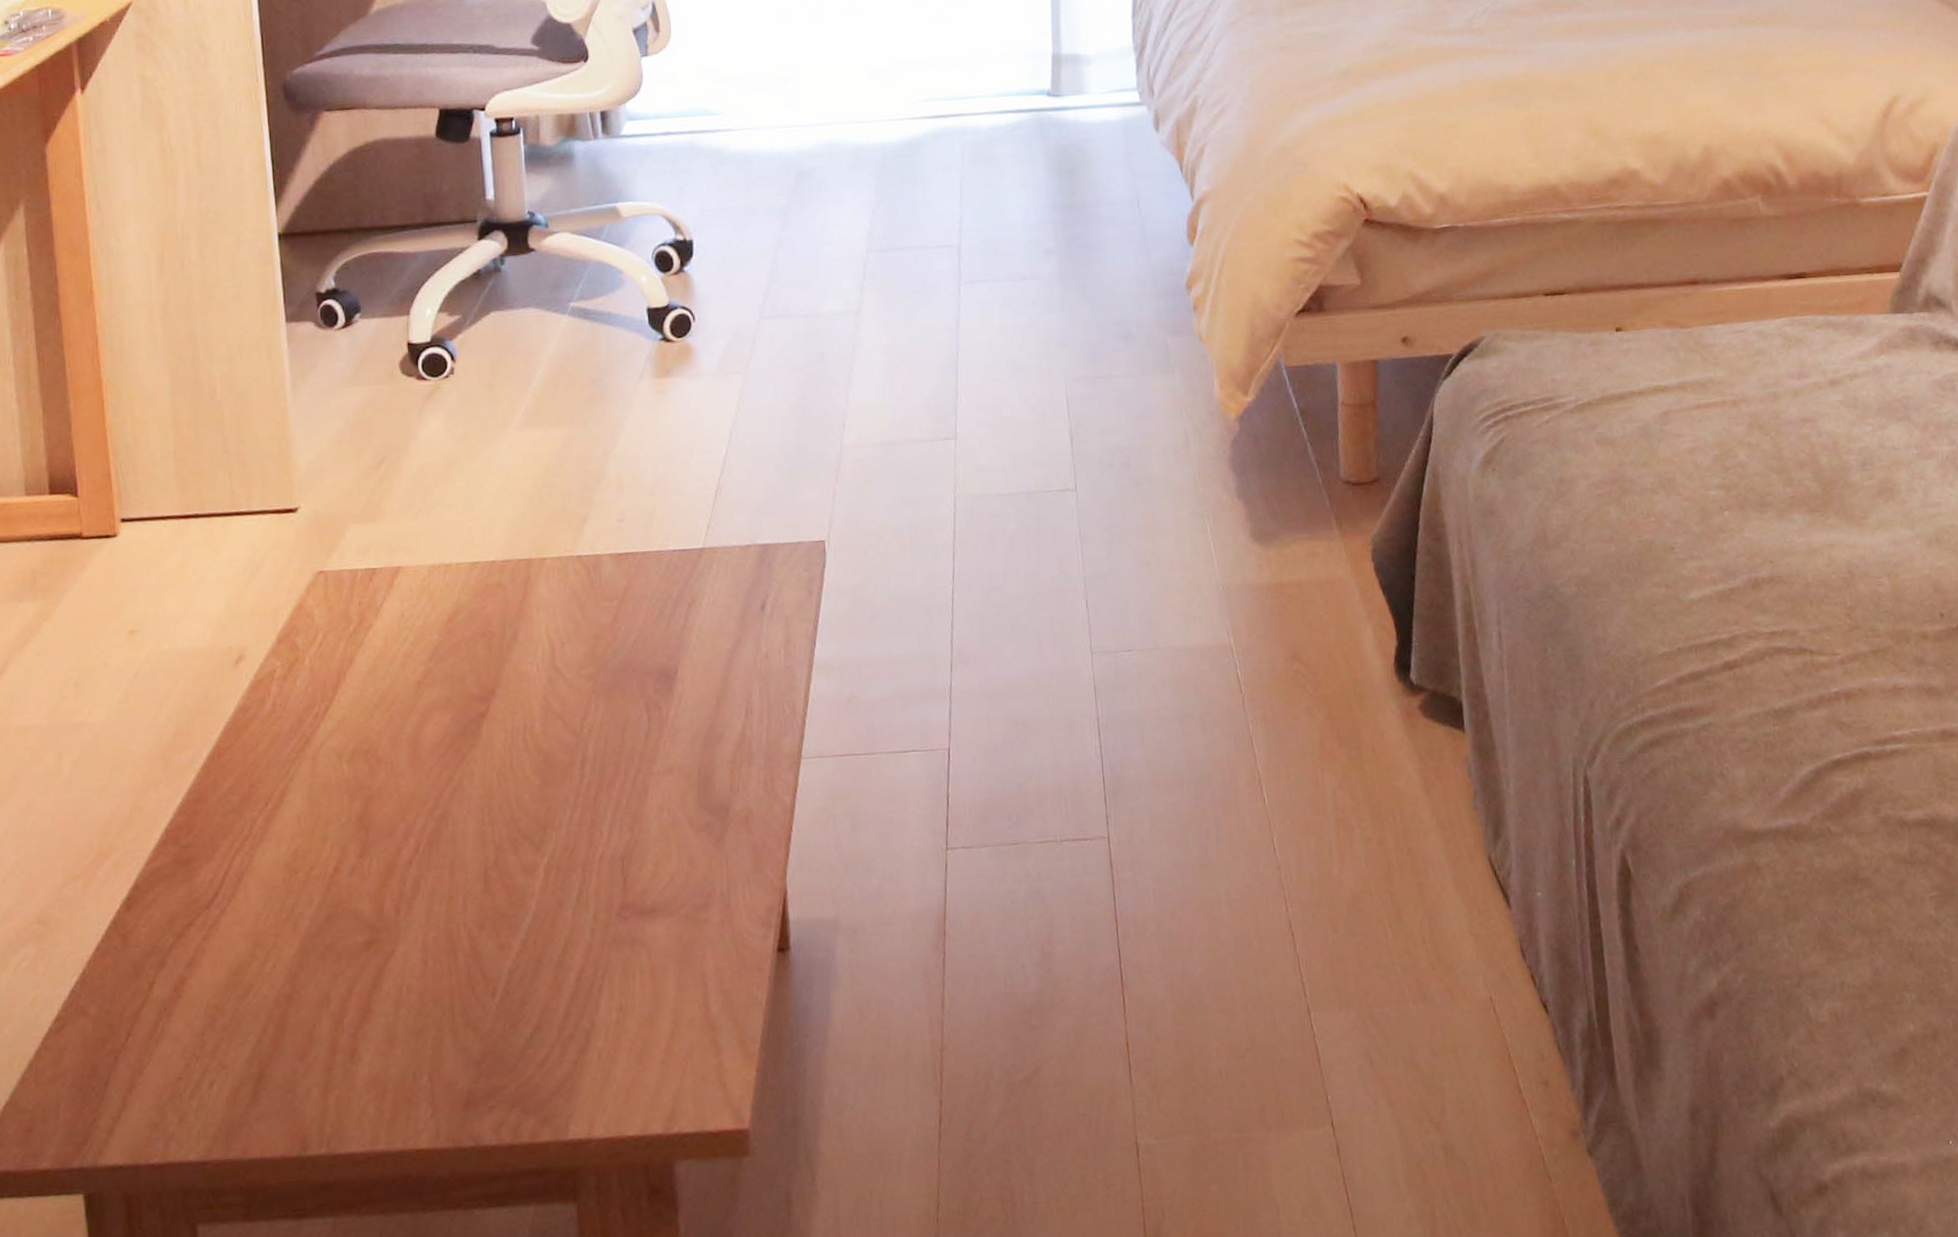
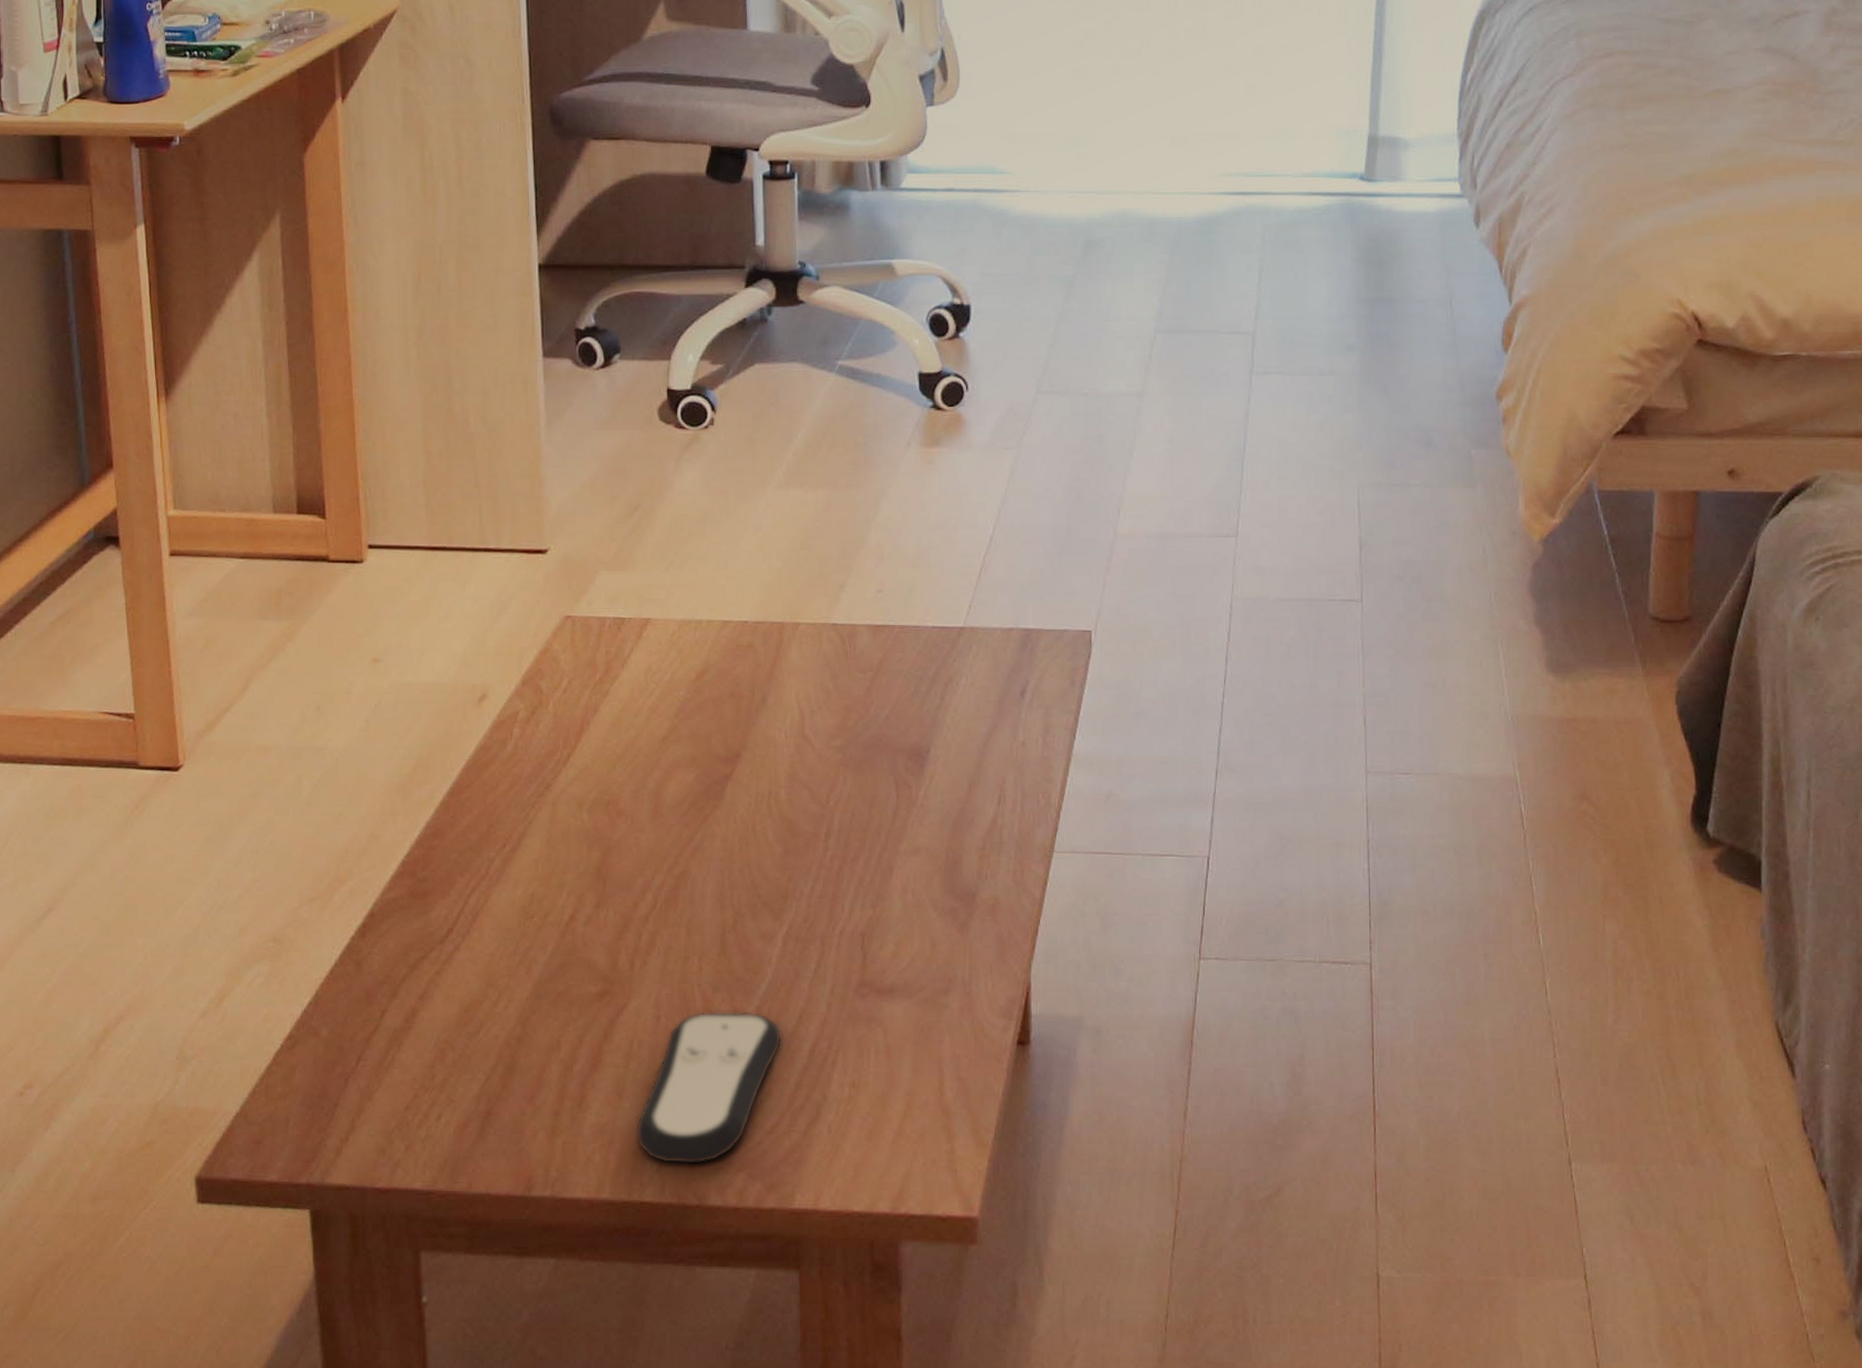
remote control: none [408,946,549,1108] -> present [635,1011,783,1165]

